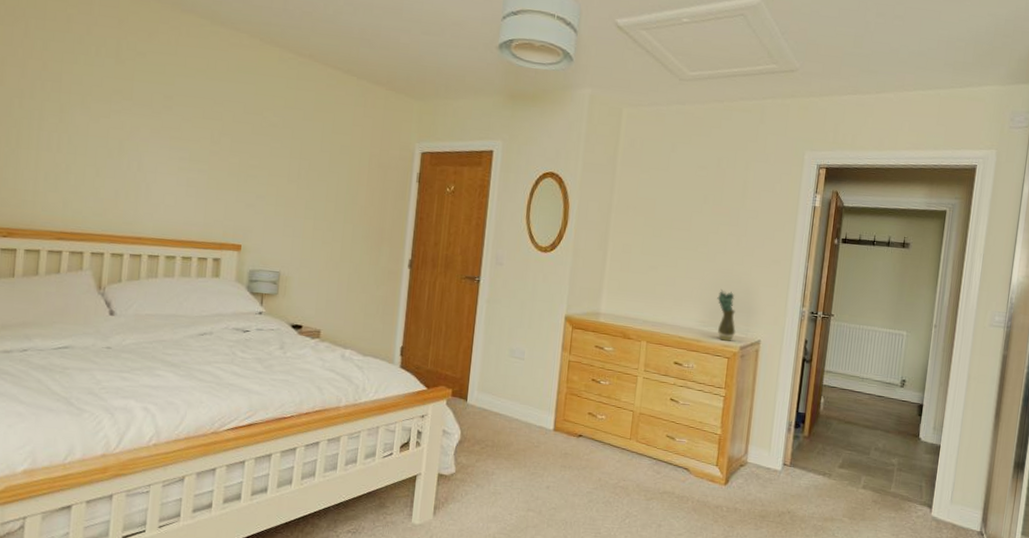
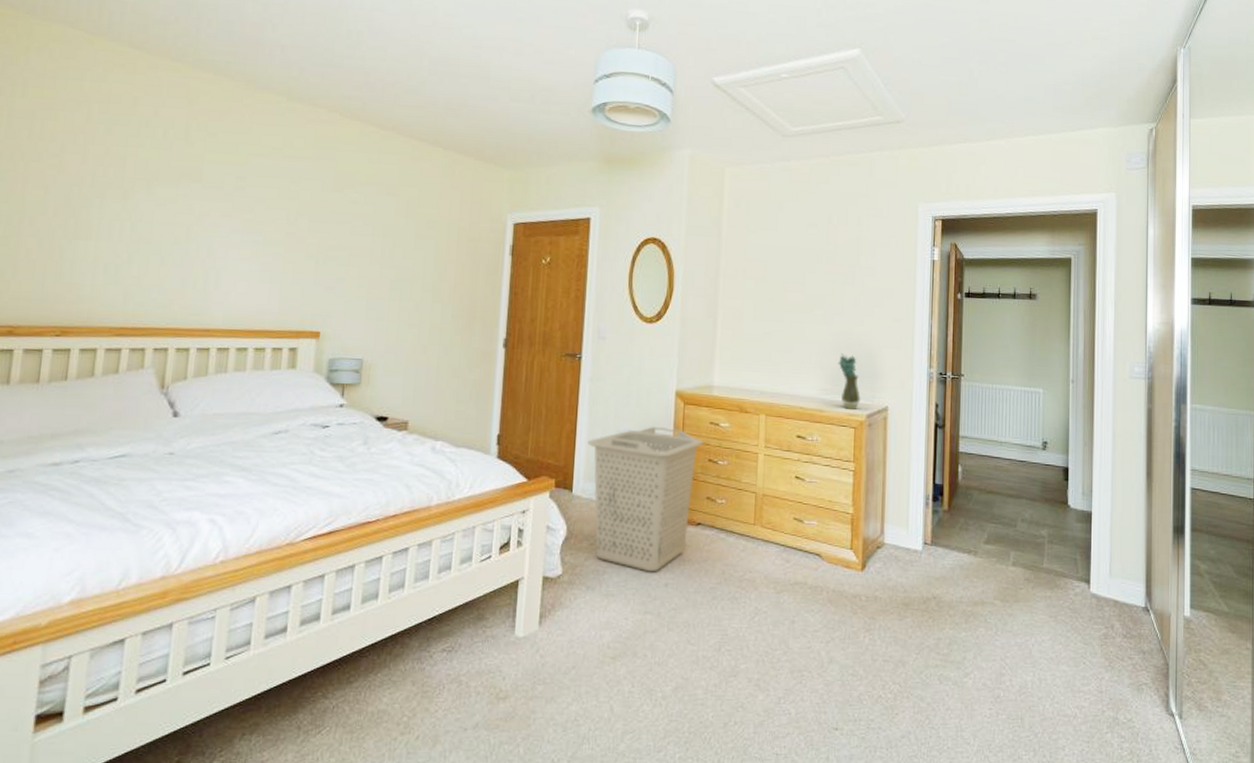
laundry basket: none [482,346,588,476] -> present [587,426,704,572]

